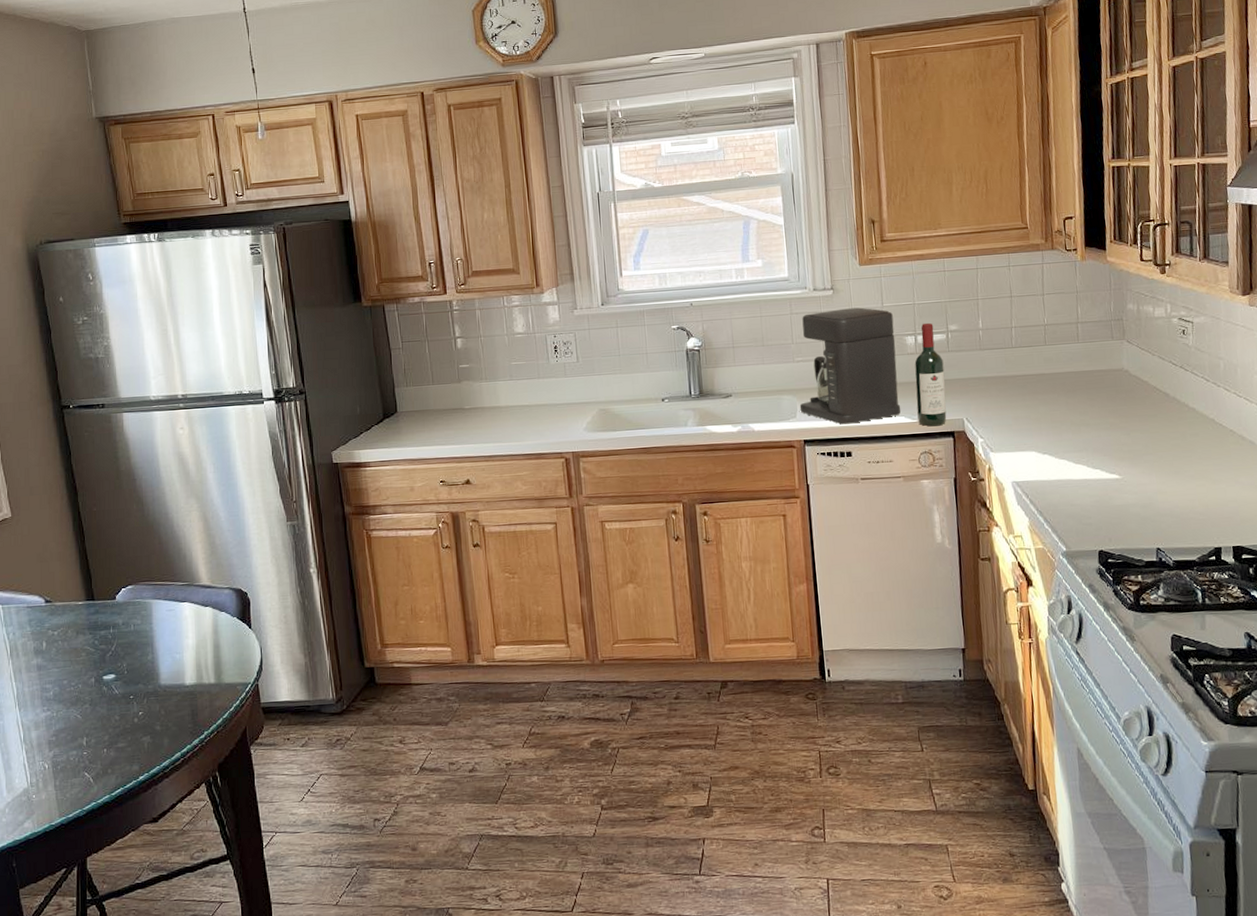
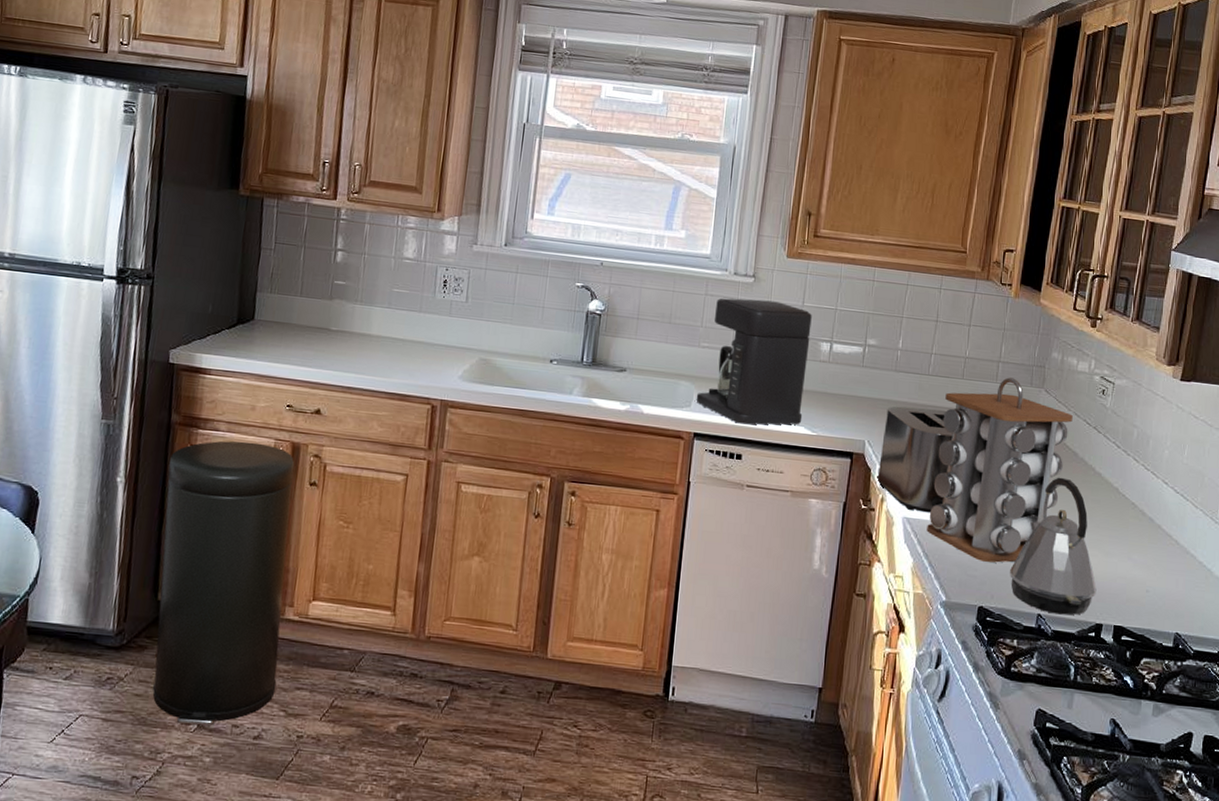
pedal bin: none [350,518,480,768] -> present [153,440,295,726]
wine bottle: present [914,322,947,427] -> none [817,331,856,444]
toaster: none [978,377,1048,474] -> present [878,406,953,513]
spice rack: none [1032,335,1158,509] -> present [927,377,1073,563]
kettle: none [1123,418,1210,546] -> present [1010,477,1097,615]

